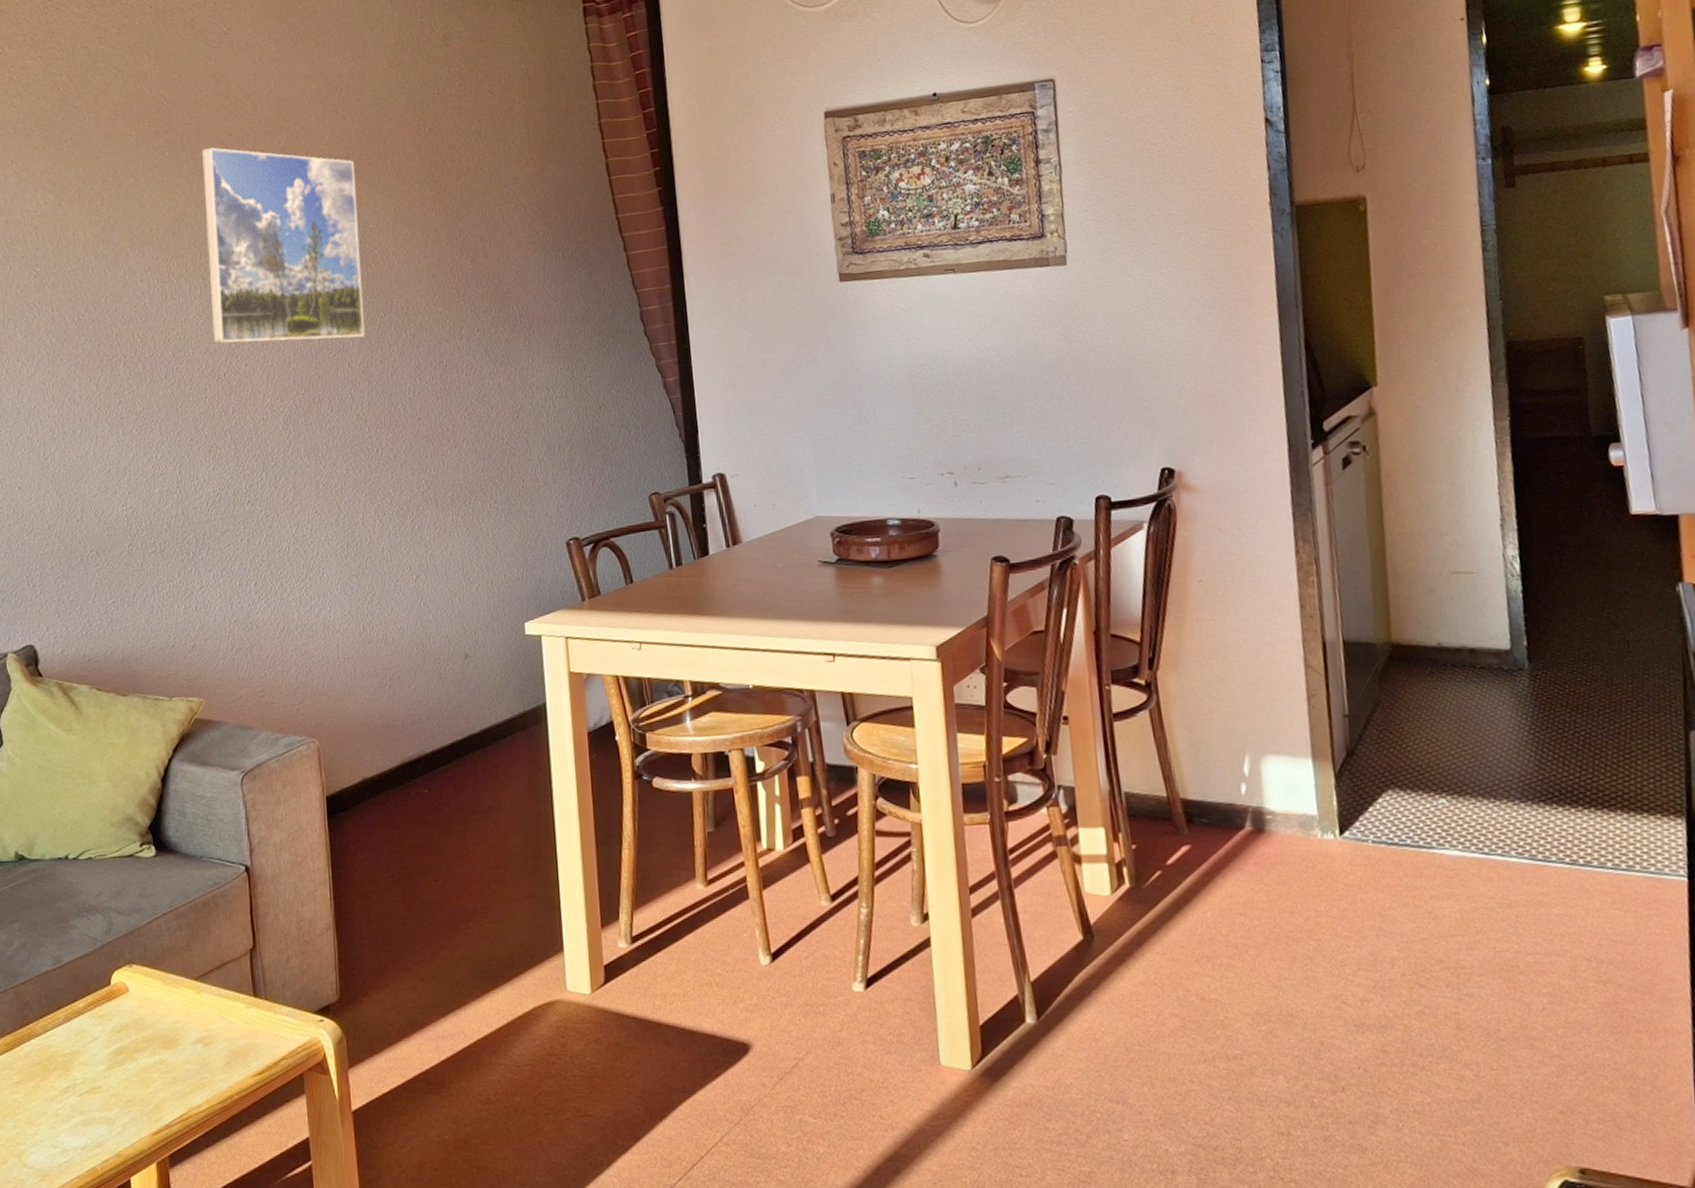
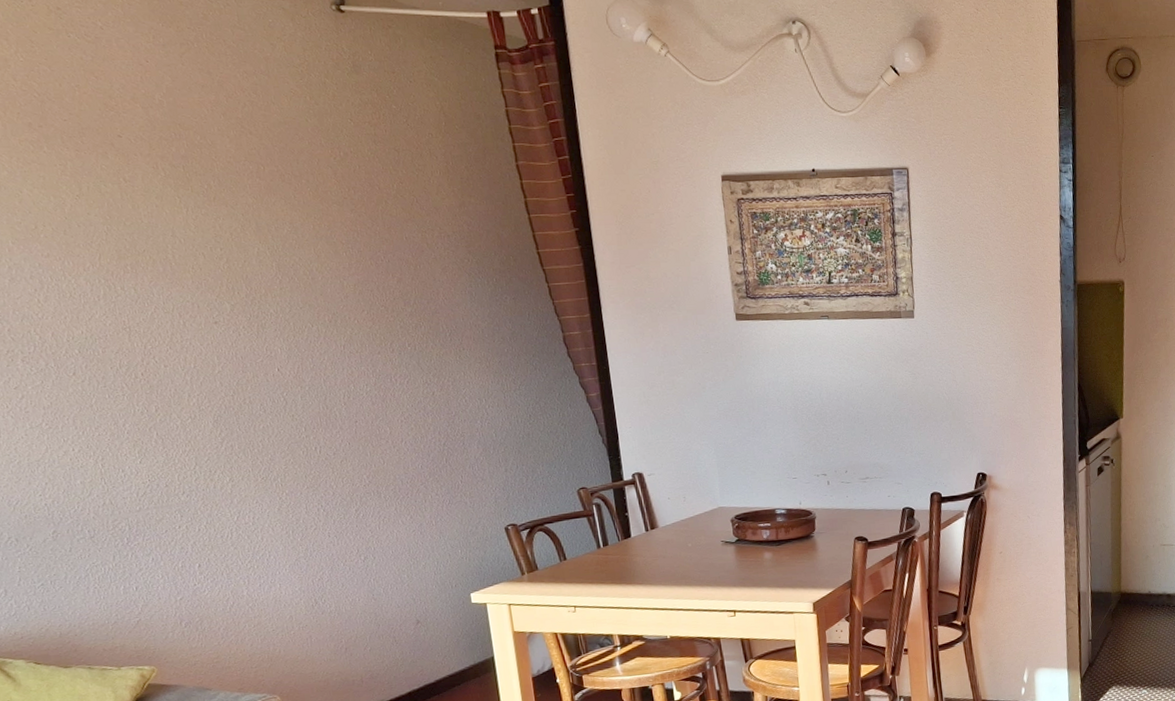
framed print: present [202,147,365,344] -> none [88,148,293,346]

